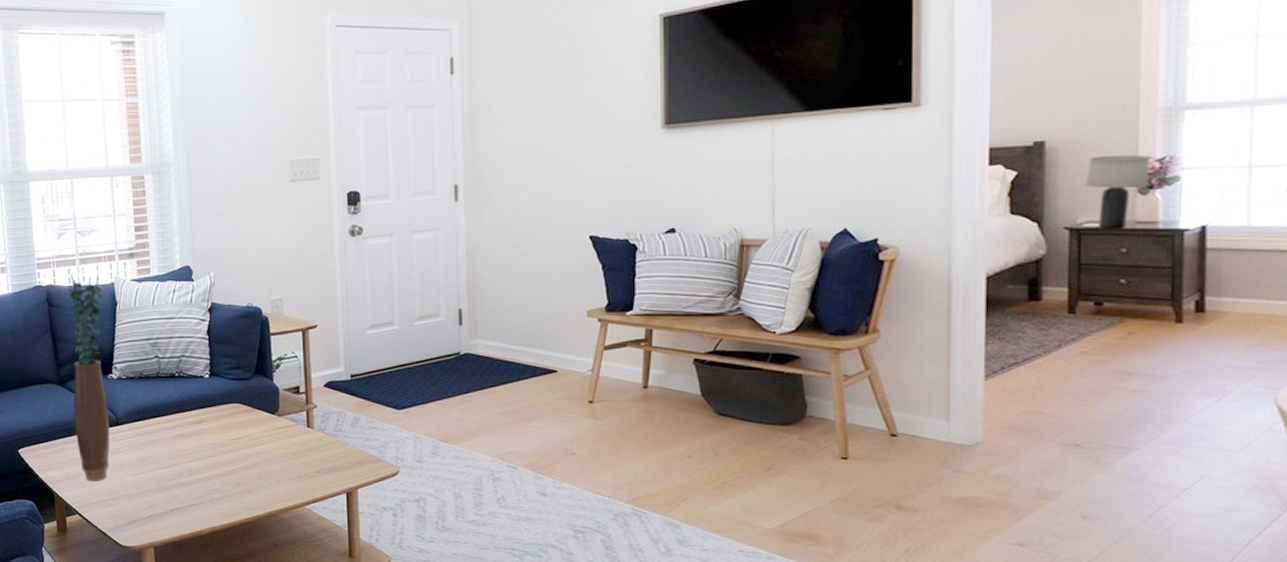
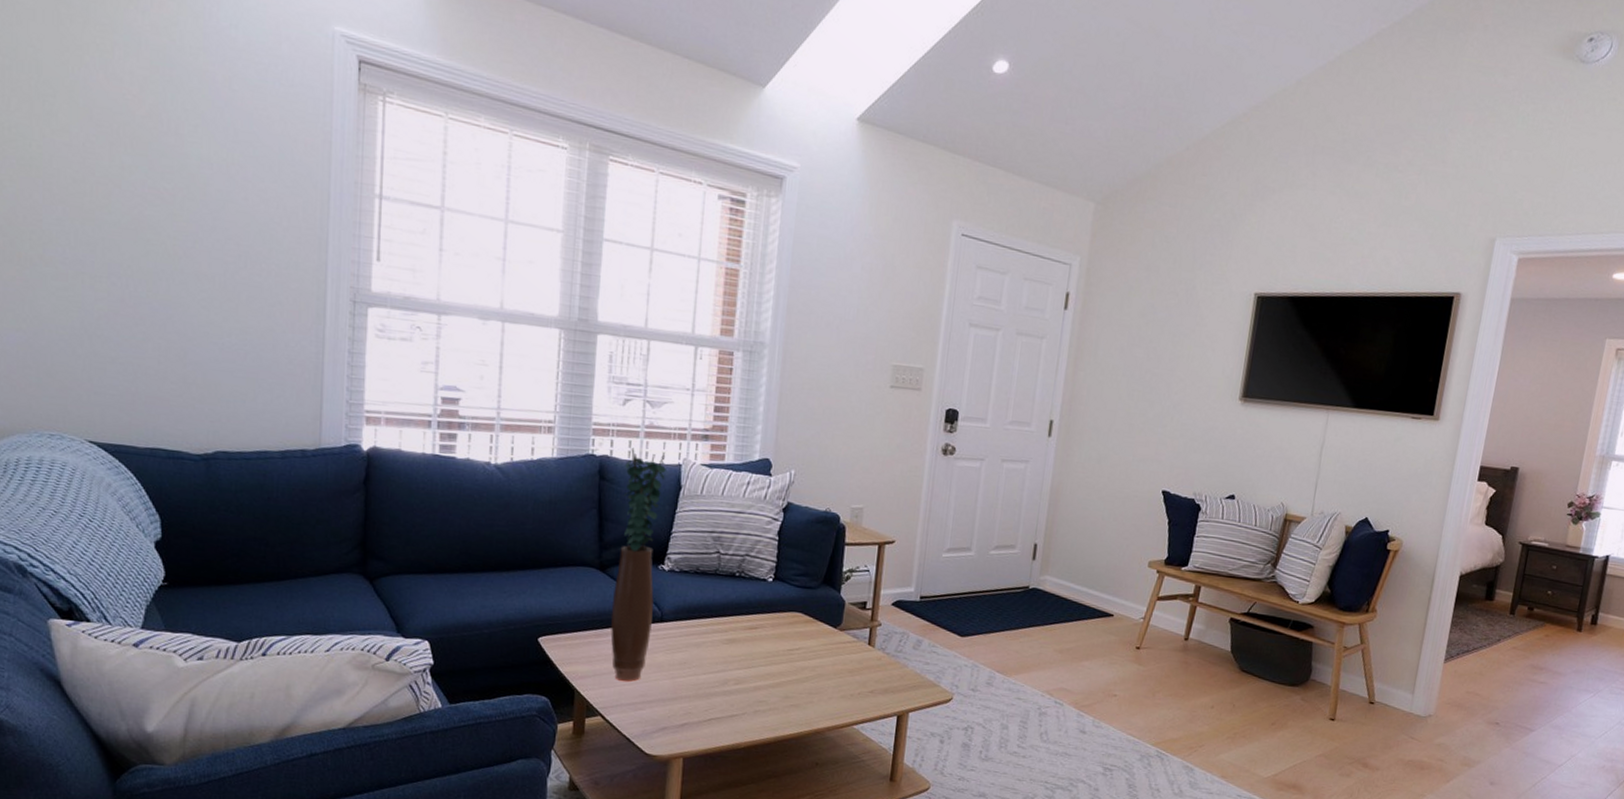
table lamp: present [1085,154,1151,231] -> none [1538,487,1584,551]

